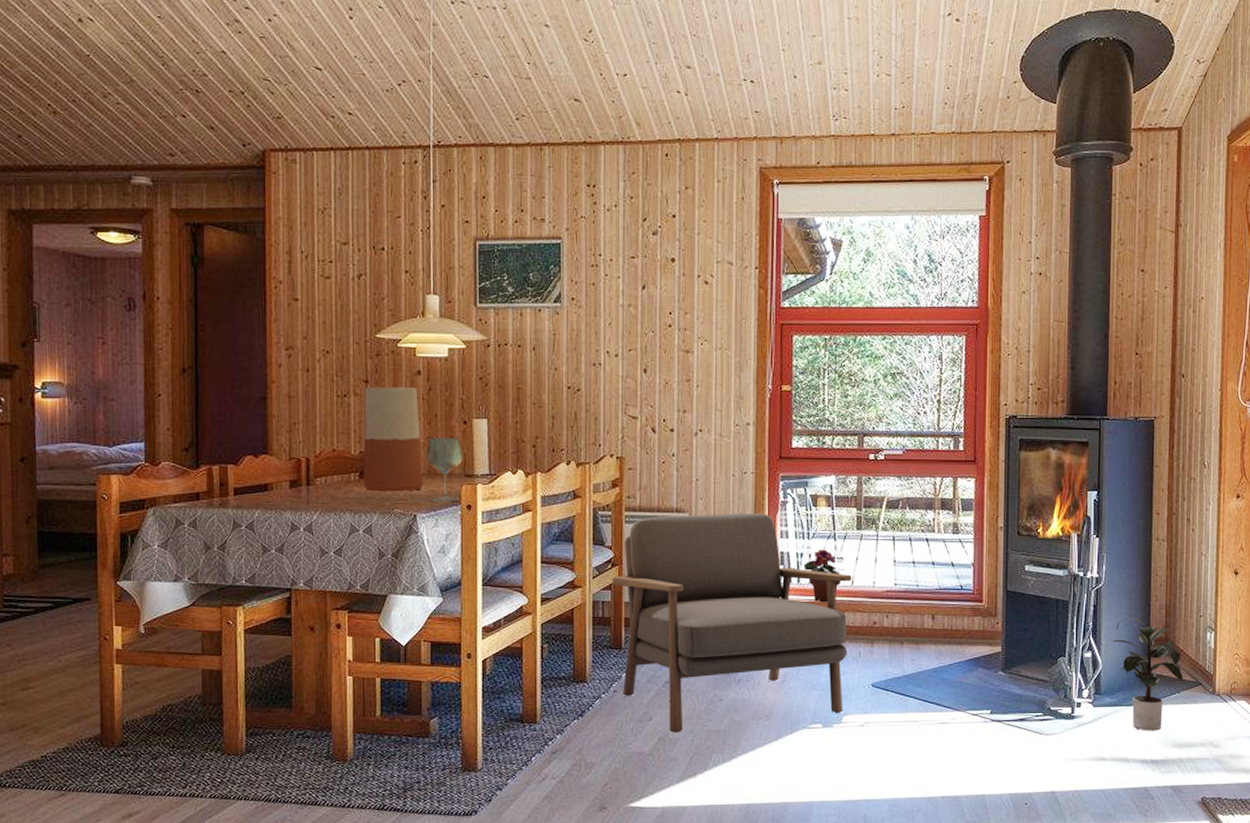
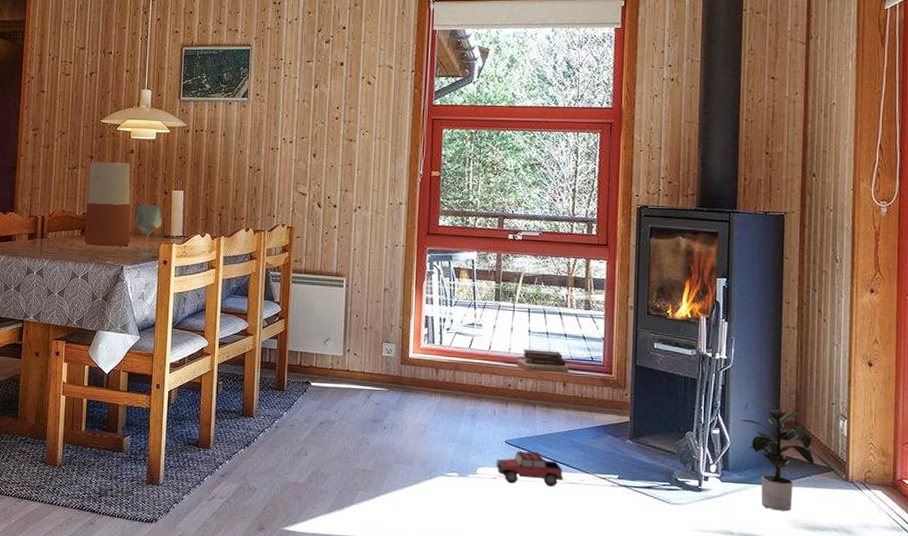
armchair: present [612,513,852,733] -> none [278,278,490,469]
potted flower: present [804,550,840,603] -> none [446,316,479,364]
toy car: none [862,693,935,730] -> present [496,450,564,487]
books: none [881,581,938,606] -> present [516,349,569,374]

